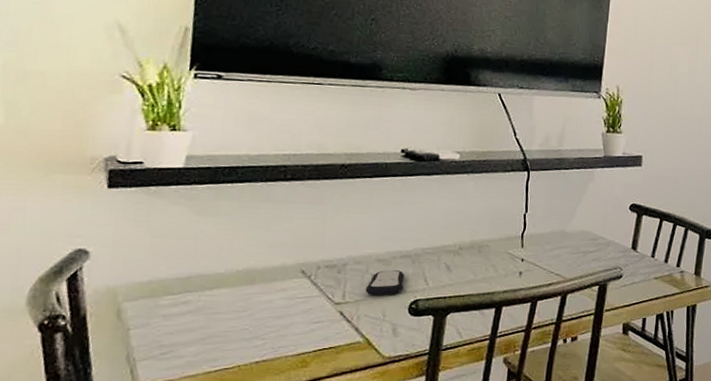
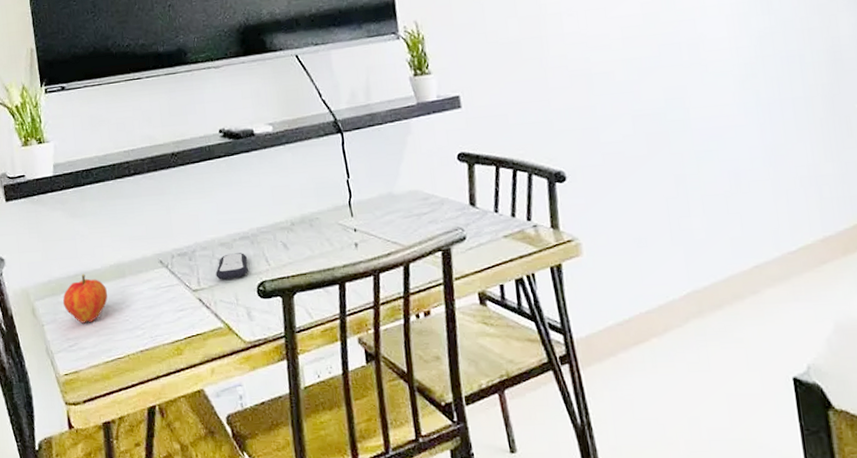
fruit: none [163,277,228,330] -> present [62,274,108,324]

